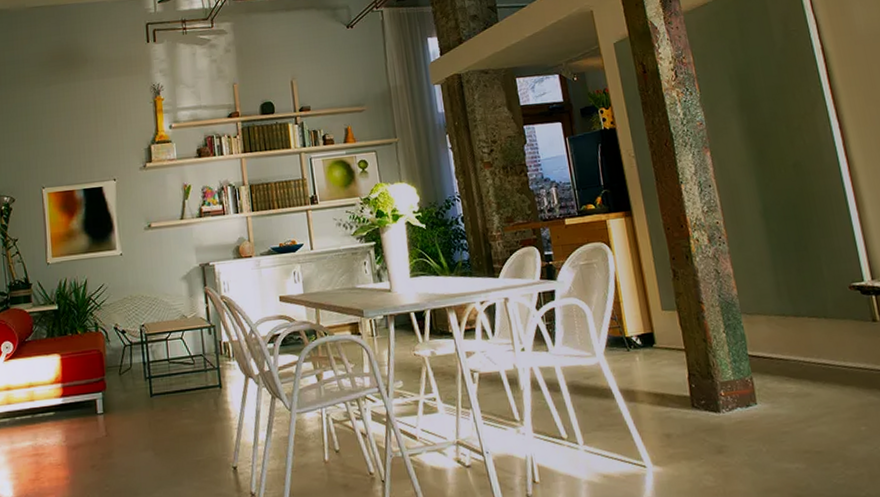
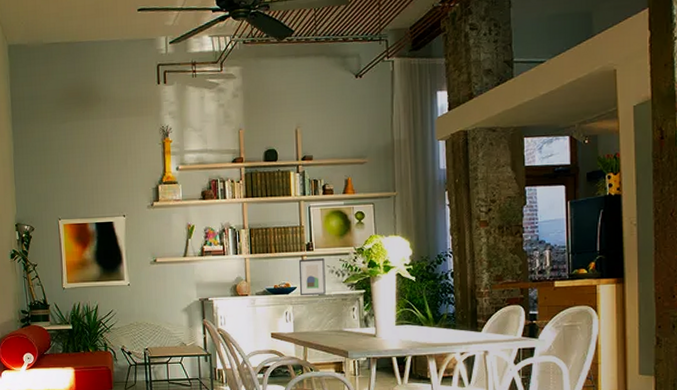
picture frame: none [304,211,335,254] -> present [299,258,326,296]

